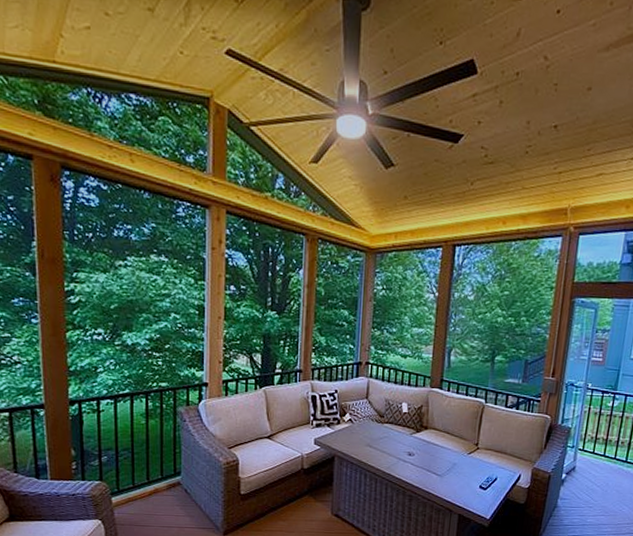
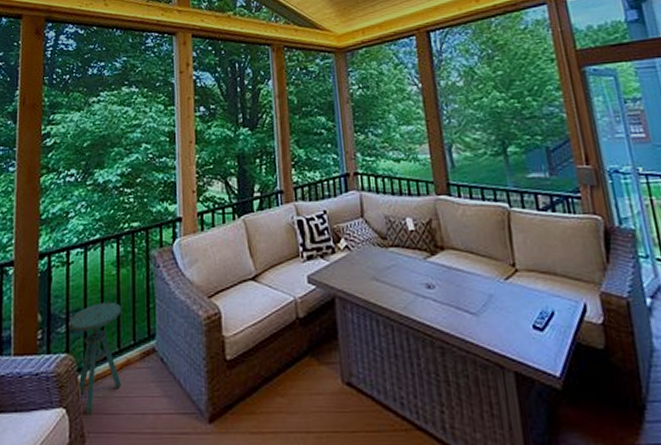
side table: none [101,444,150,526] -> present [69,301,121,415]

